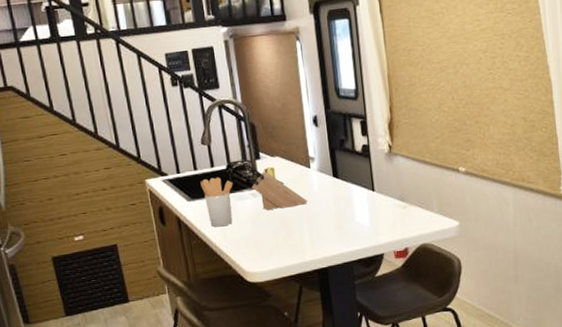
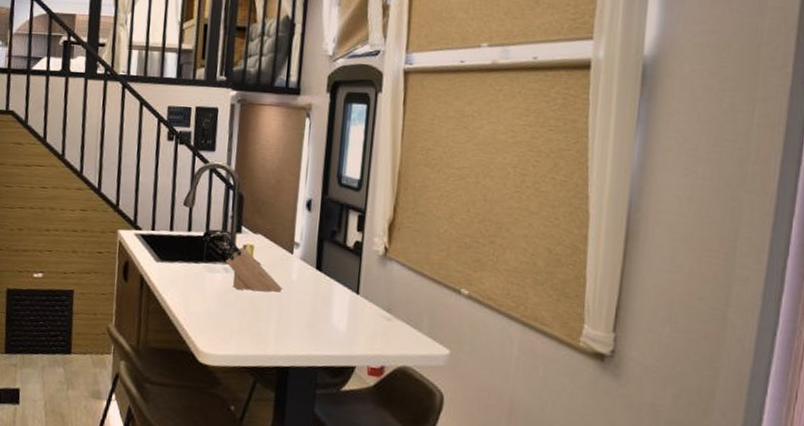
utensil holder: present [200,177,233,227] -> none [173,242,207,297]

